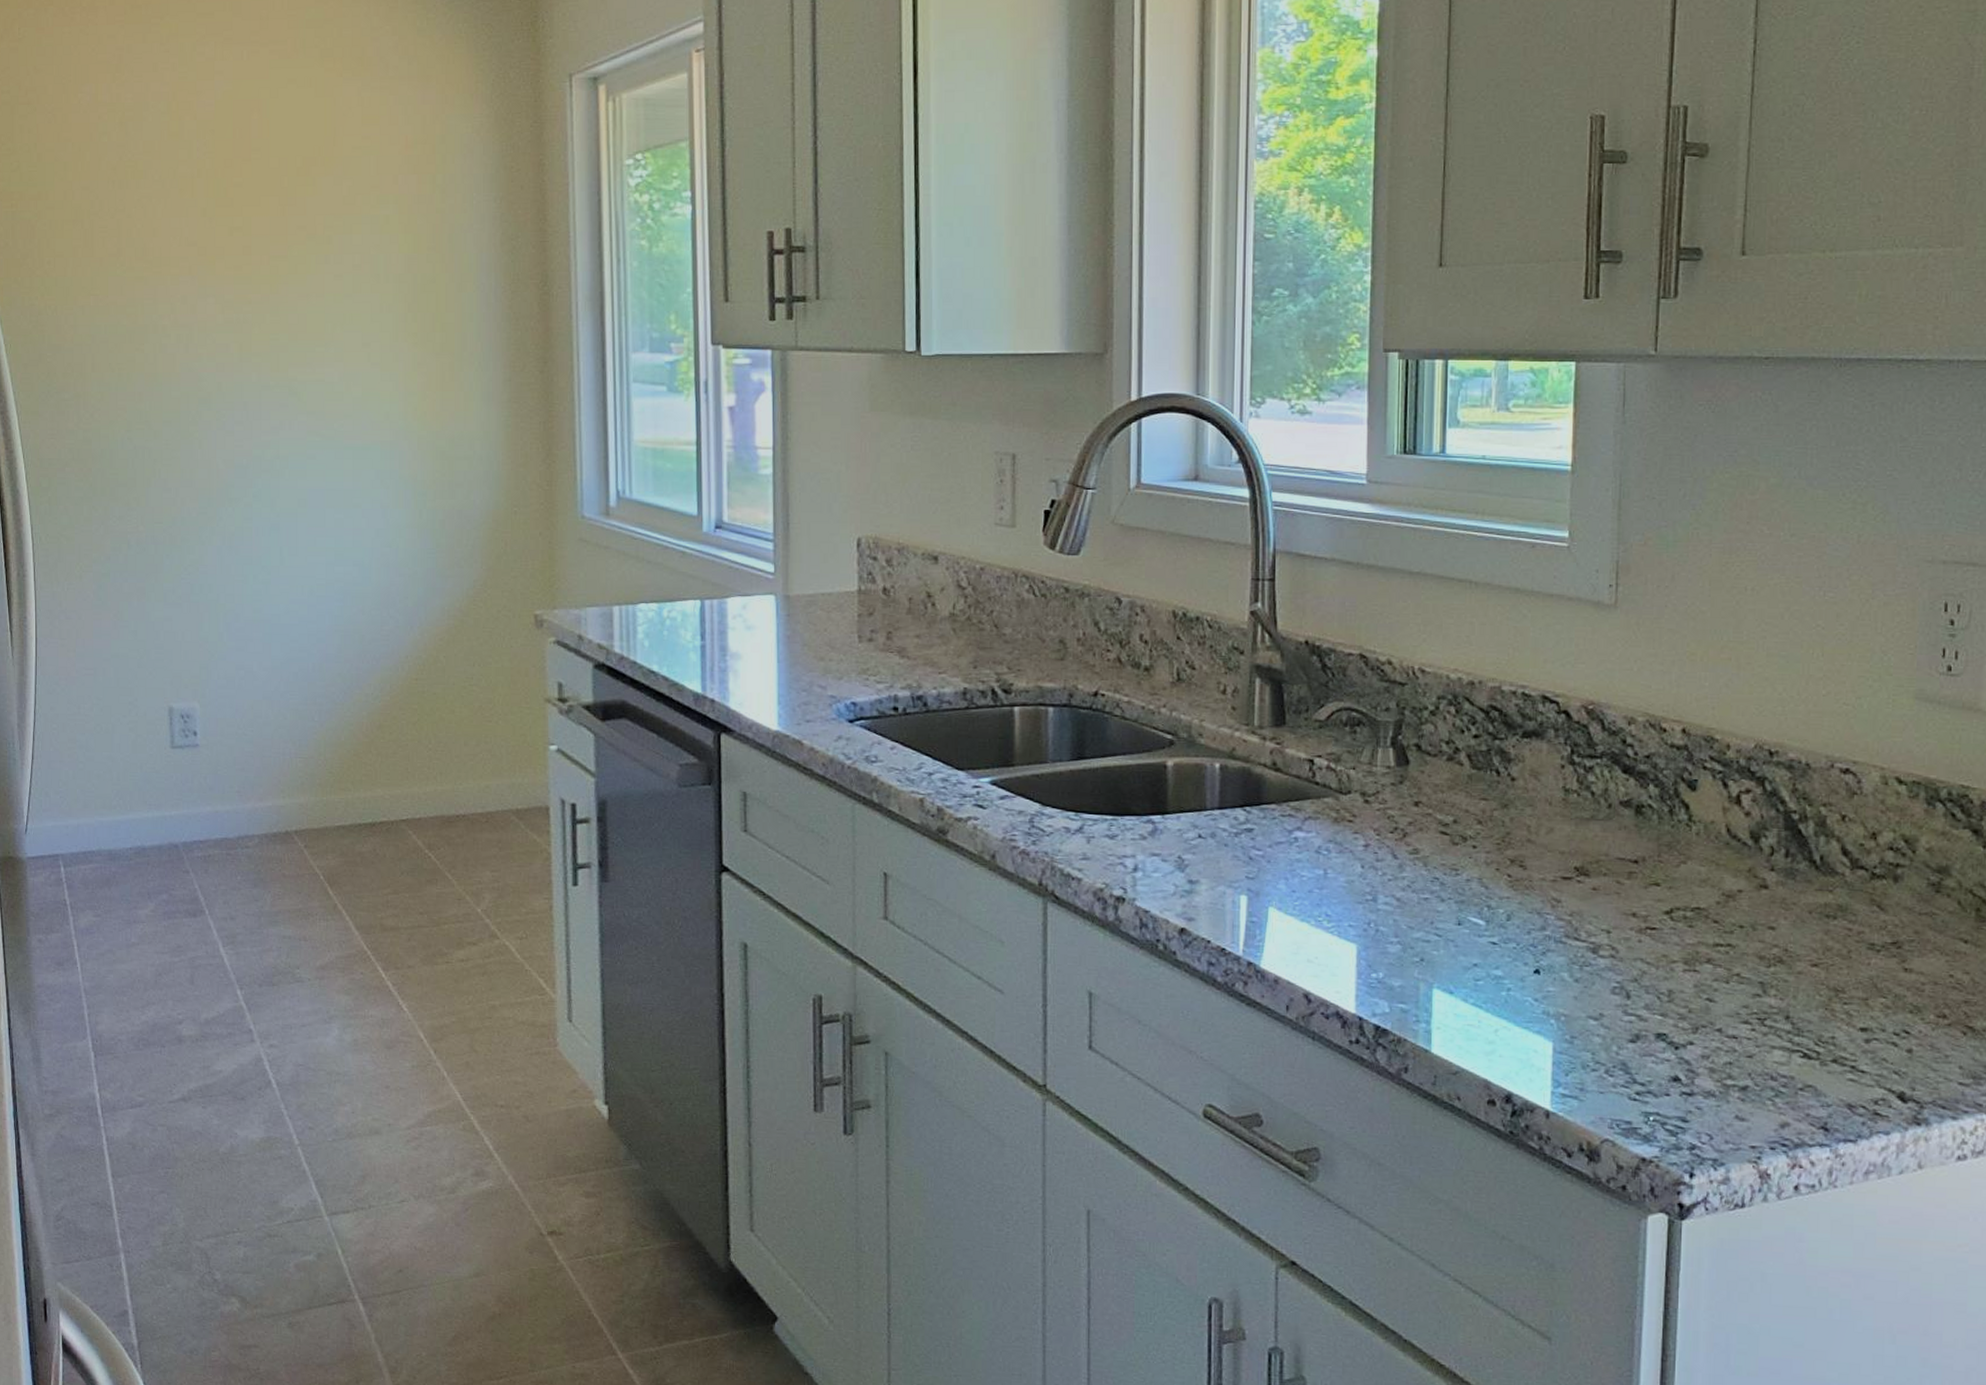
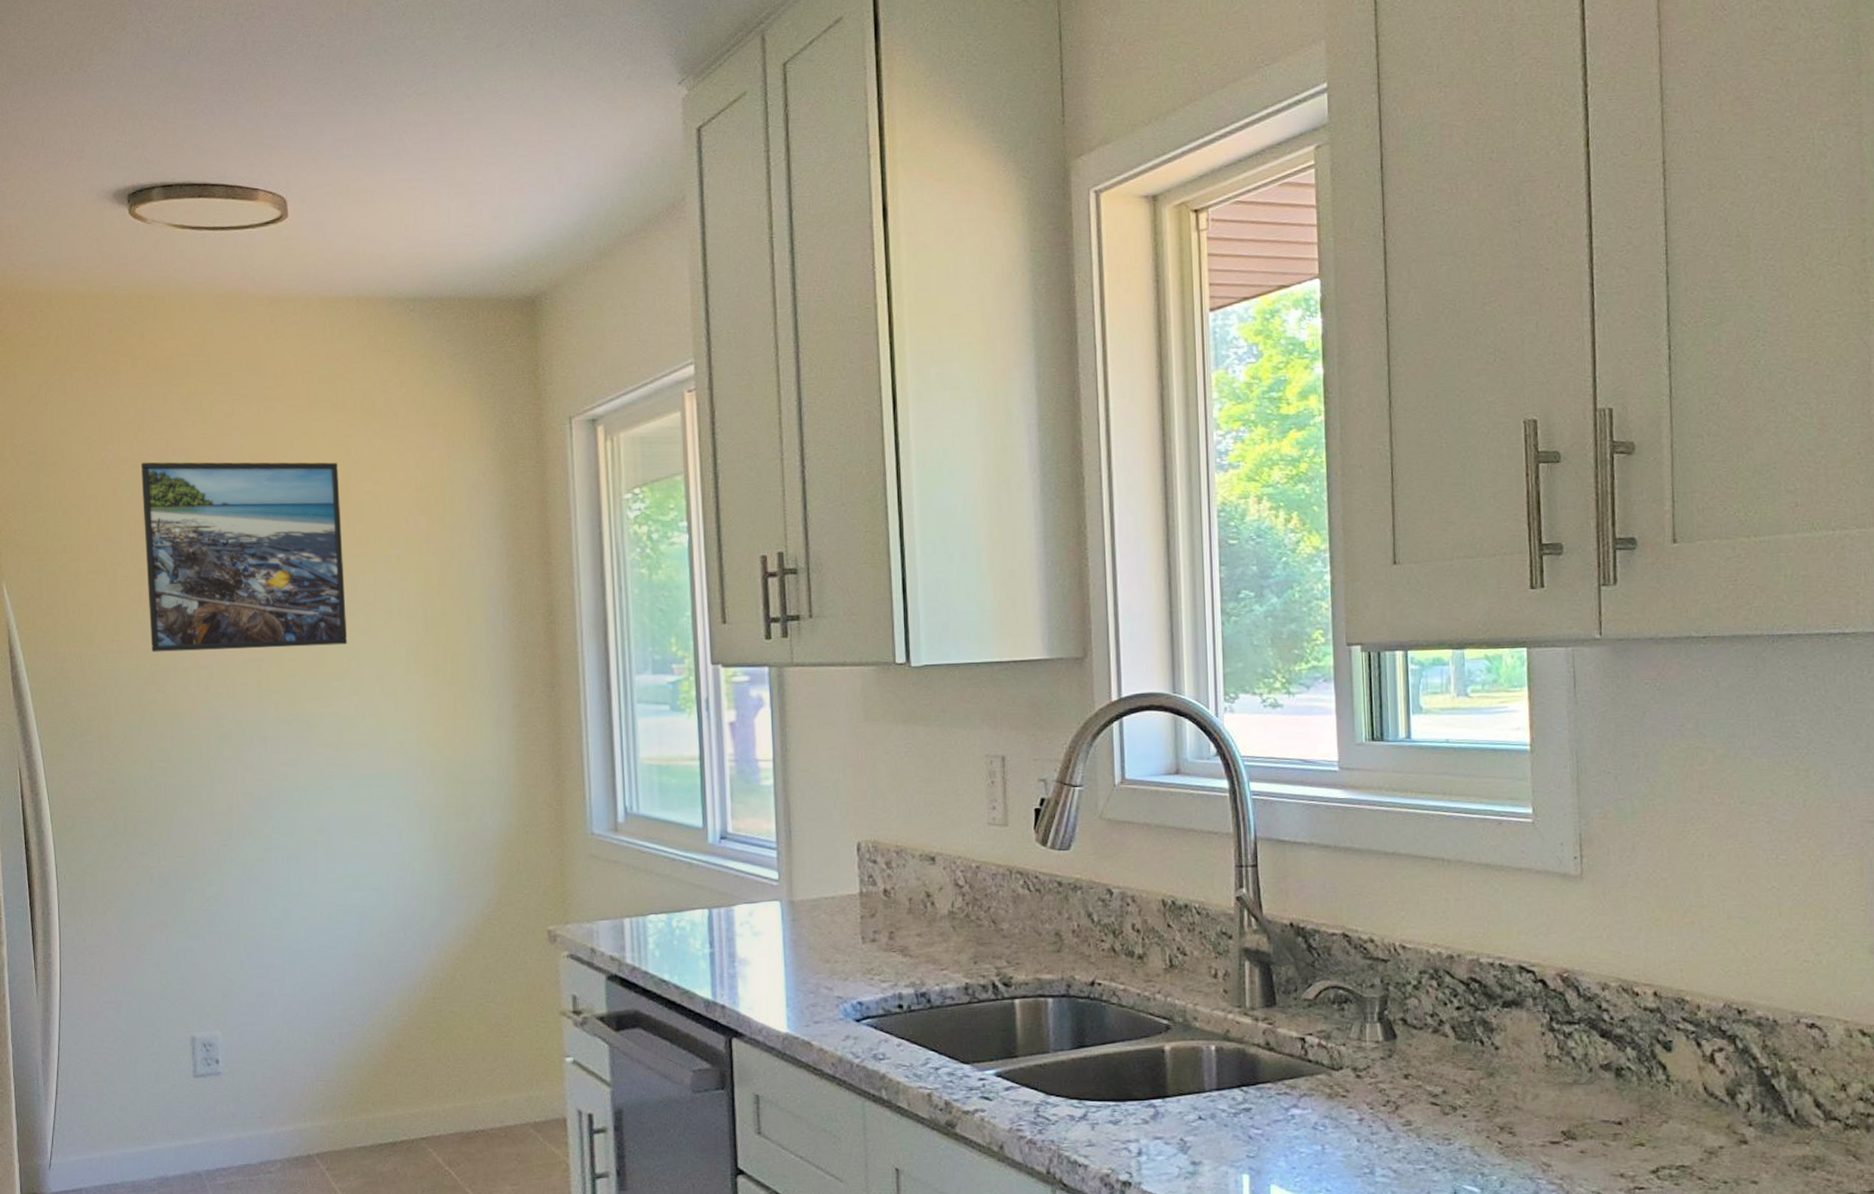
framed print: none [119,106,333,309] -> present [141,462,348,652]

